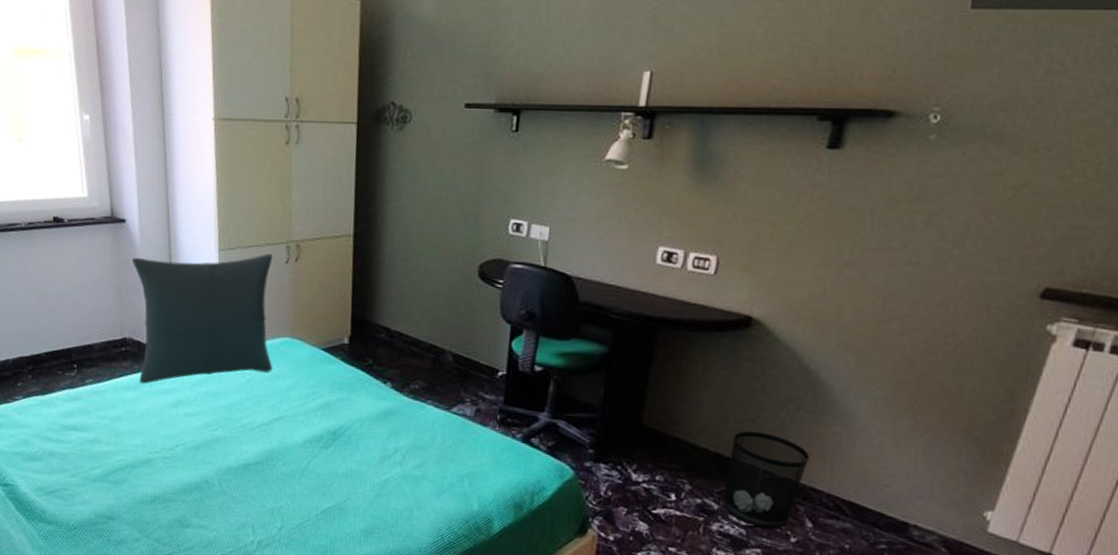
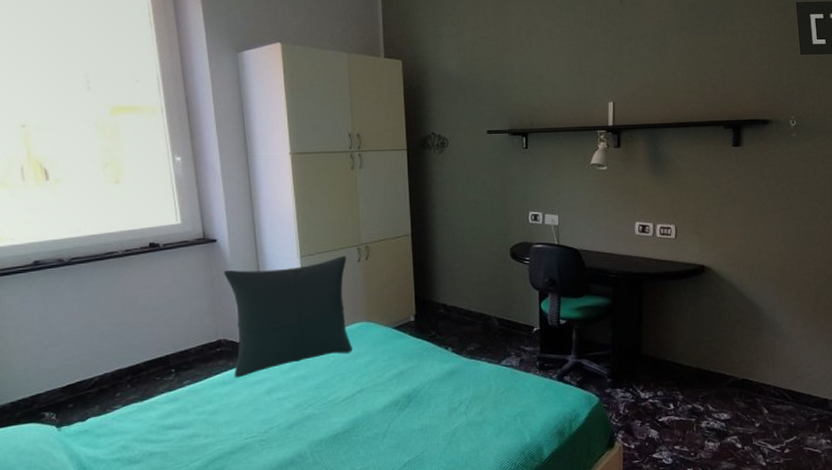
waste bin: present [722,431,809,530] -> none [705,348,758,420]

